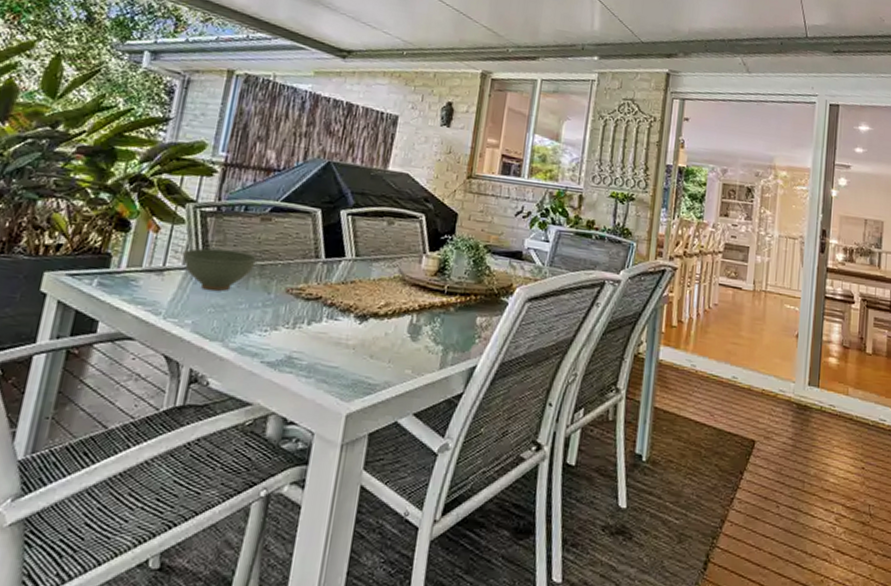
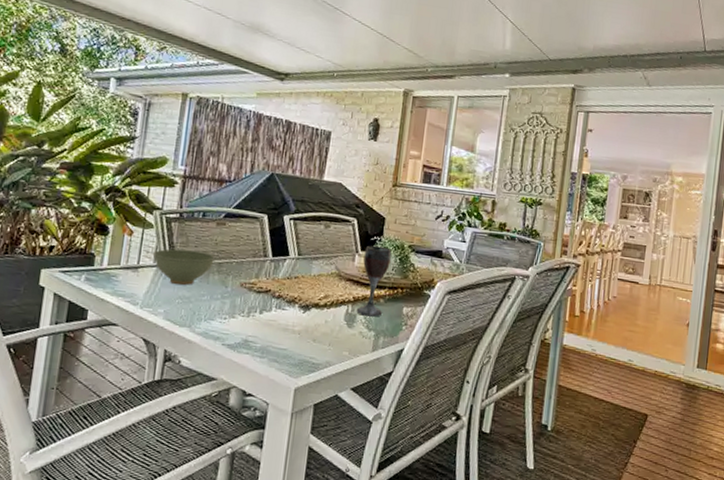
cup: none [422,245,465,329] -> present [356,245,392,317]

